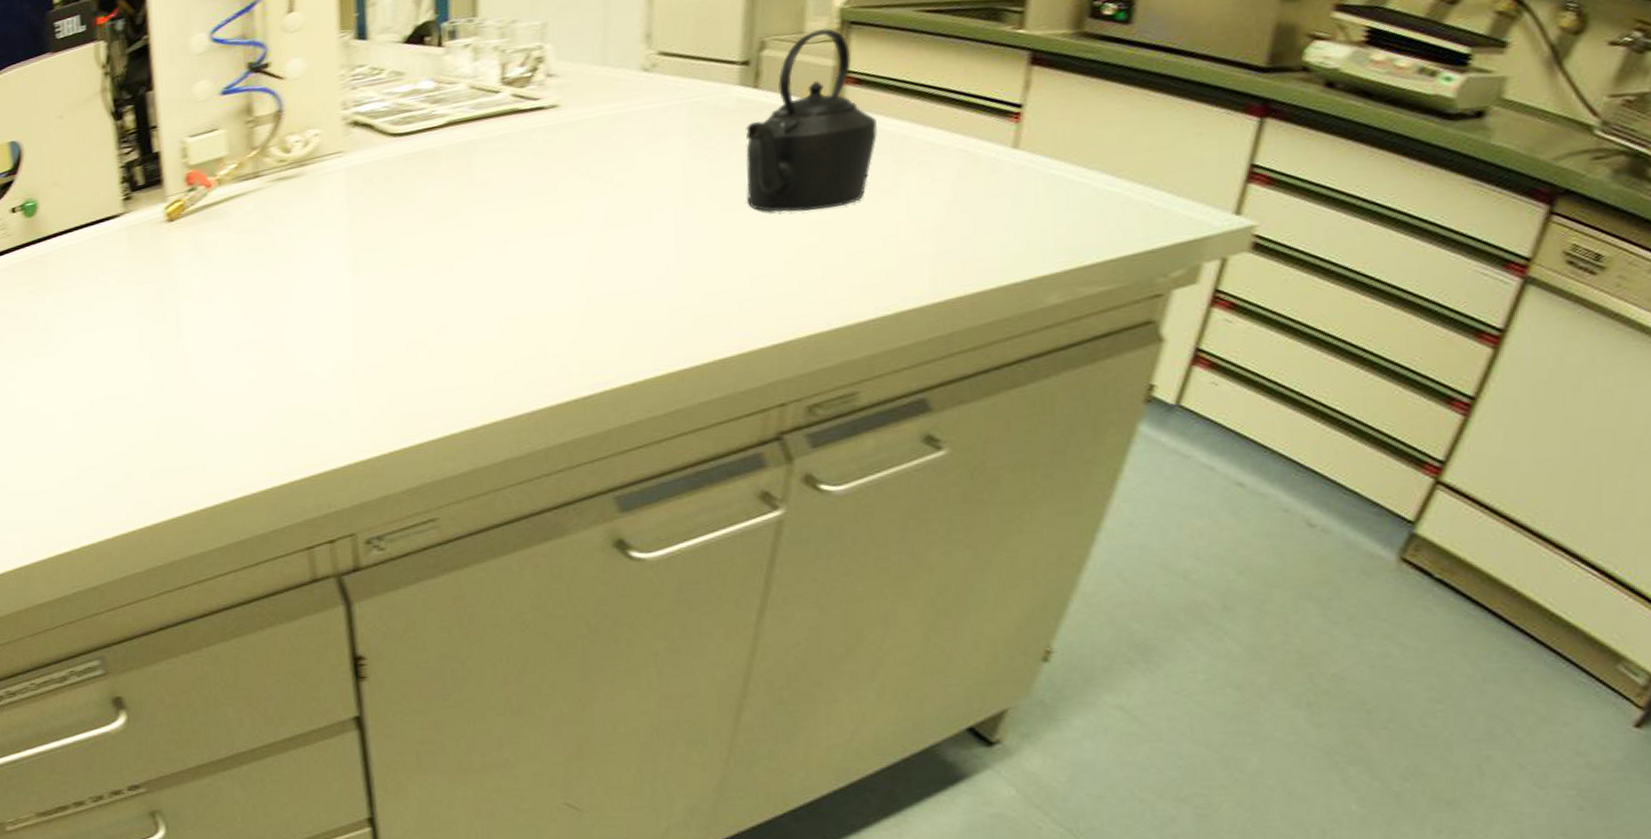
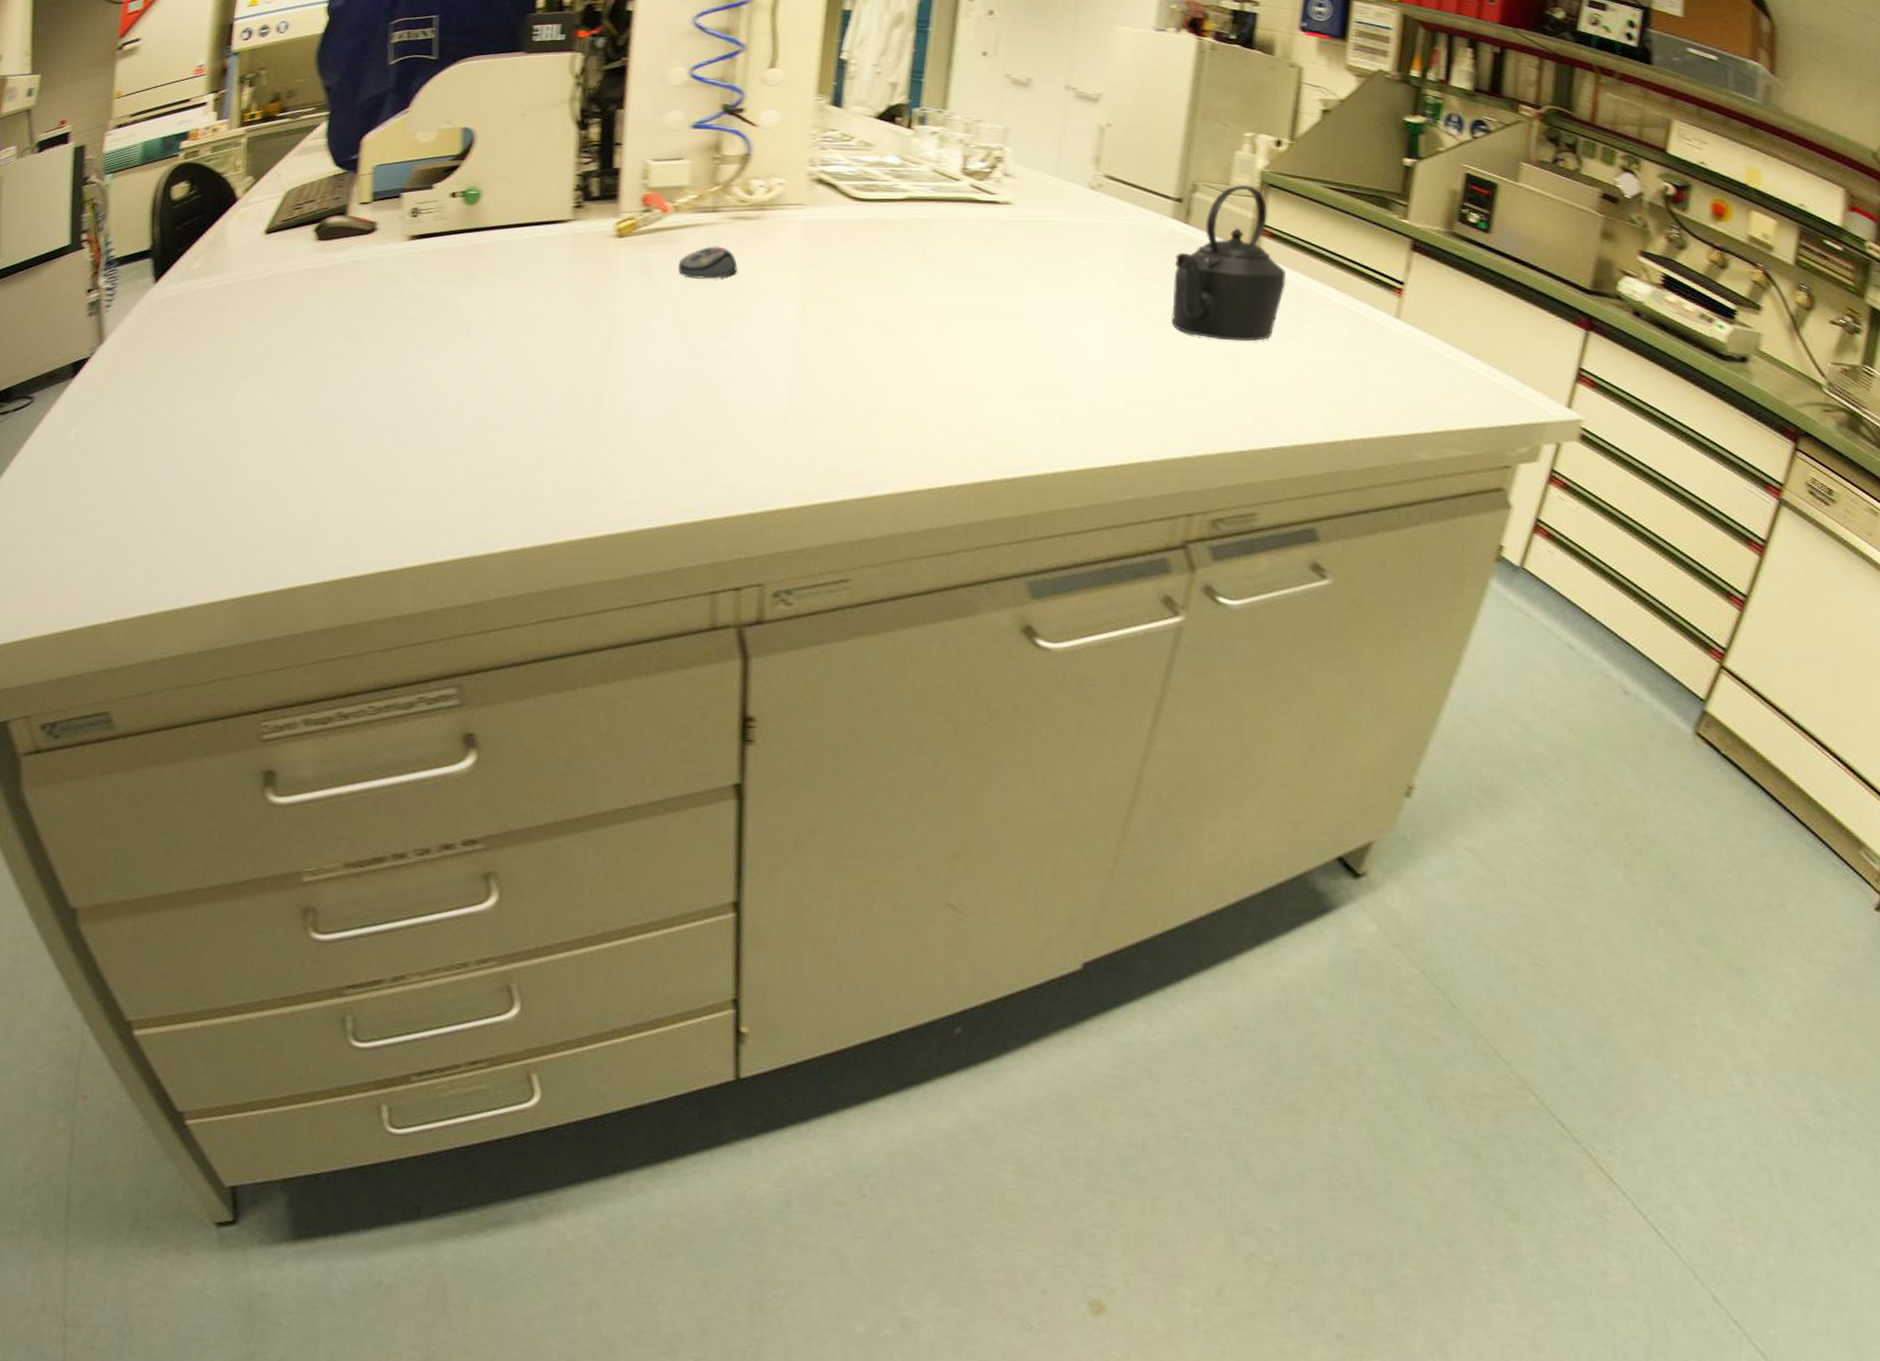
computer mouse: none [229,212,287,250] -> present [678,246,738,279]

